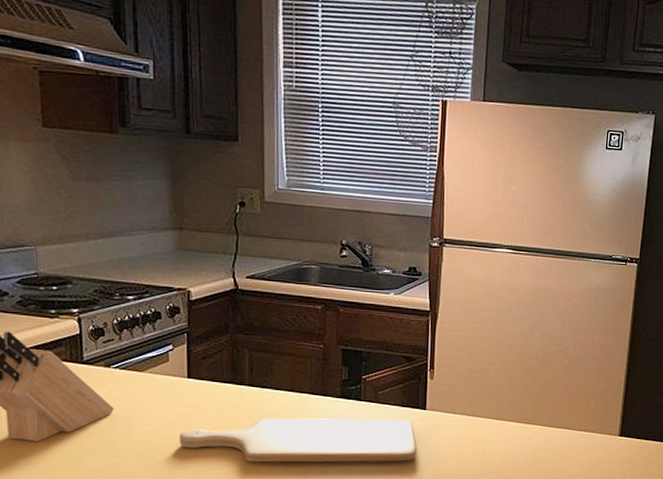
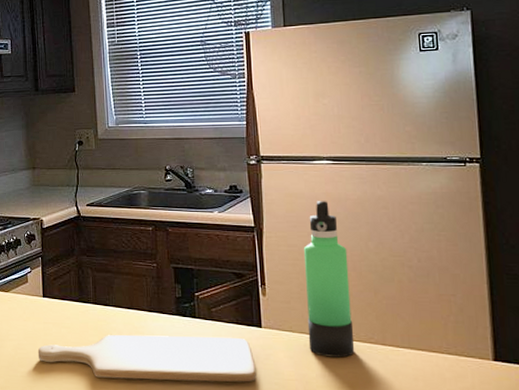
thermos bottle: none [468,289,514,436] -> present [303,201,355,358]

